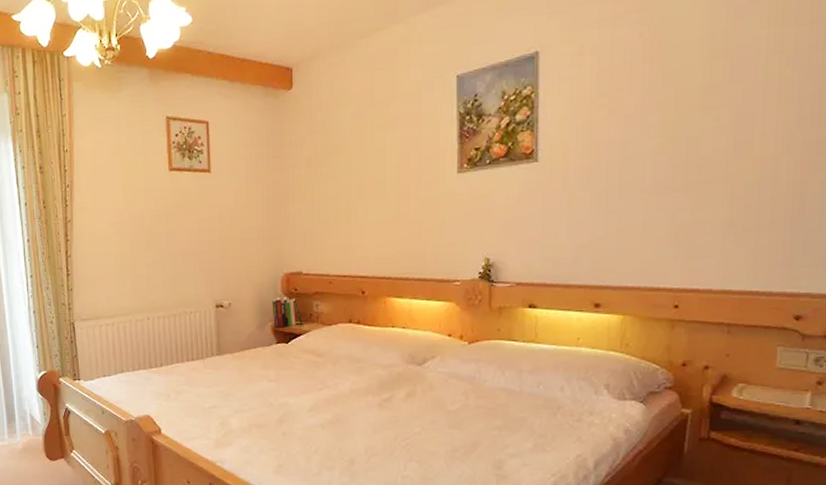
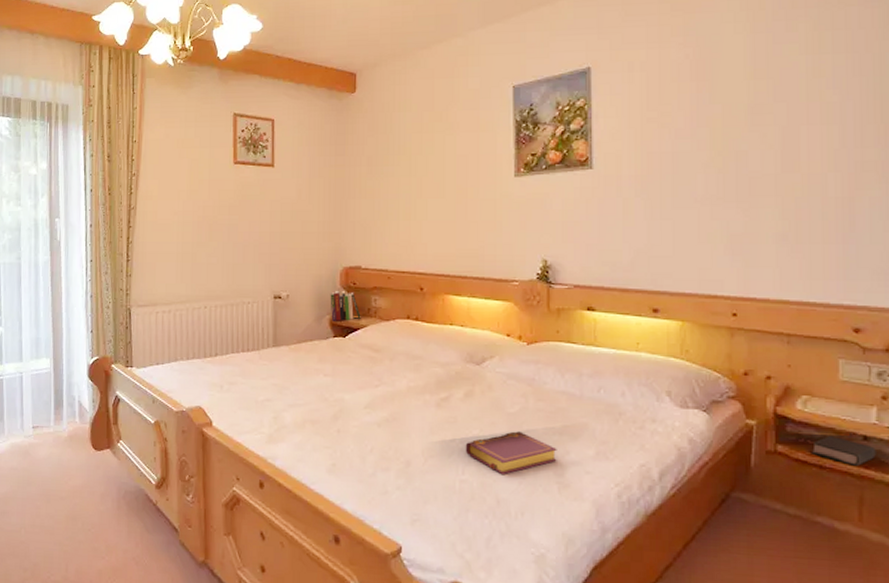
book: none [407,428,496,470] -> present [465,431,557,475]
book: none [743,422,807,450] -> present [811,436,876,467]

